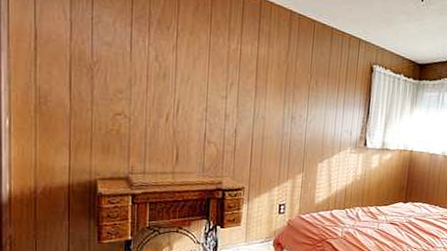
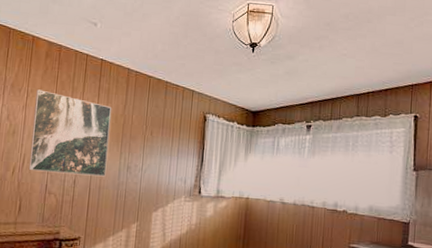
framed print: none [184,28,274,127] -> present [28,89,112,177]

